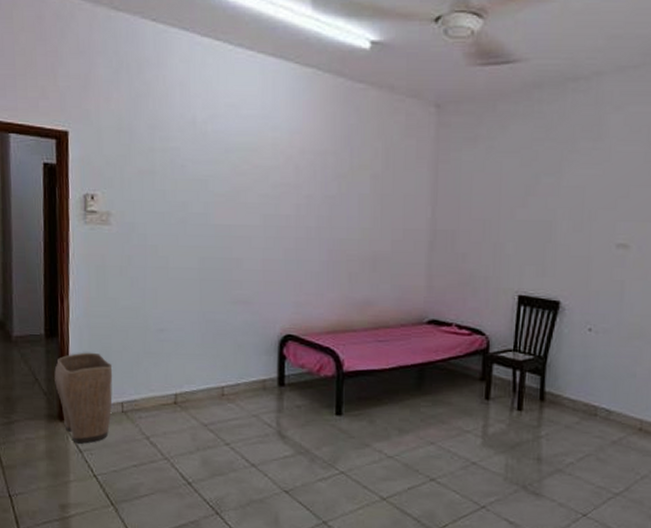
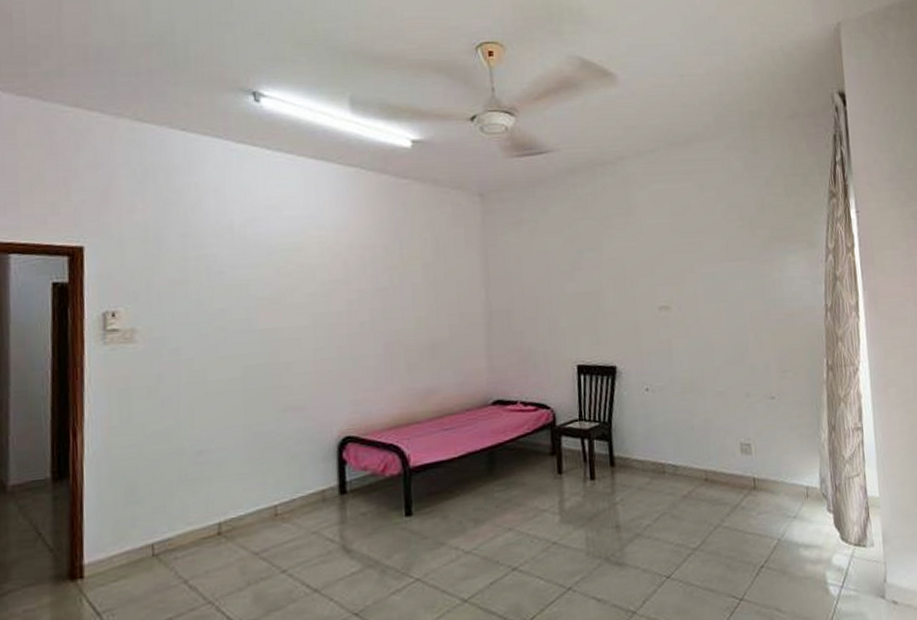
laundry basket: present [54,352,113,444] -> none [63,490,141,605]

